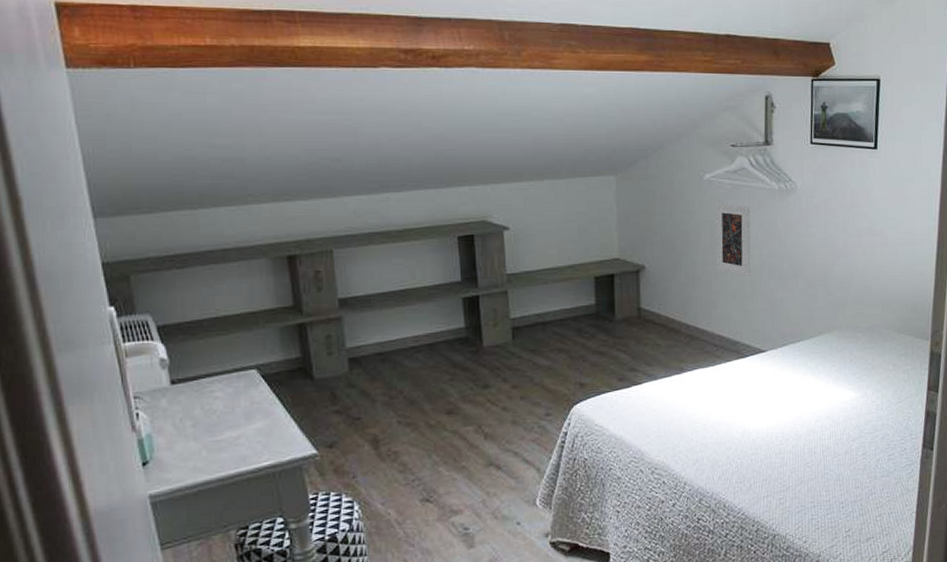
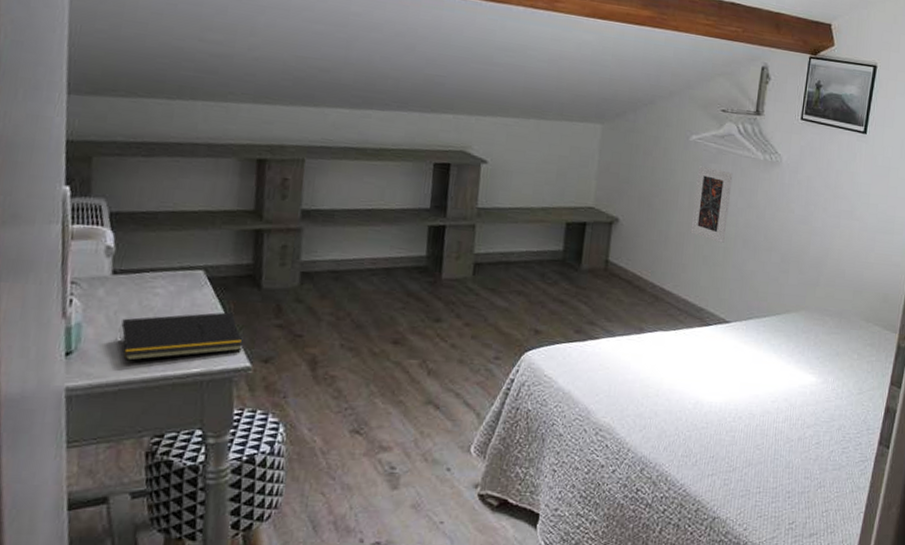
notepad: none [187,405,306,463] -> present [119,312,243,361]

